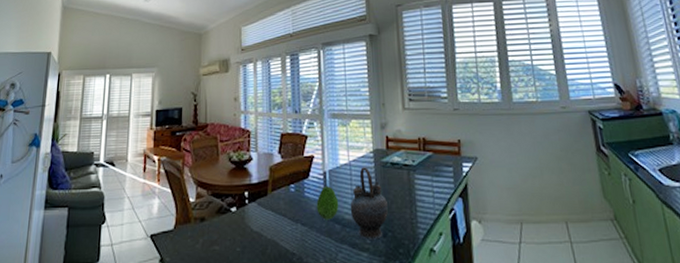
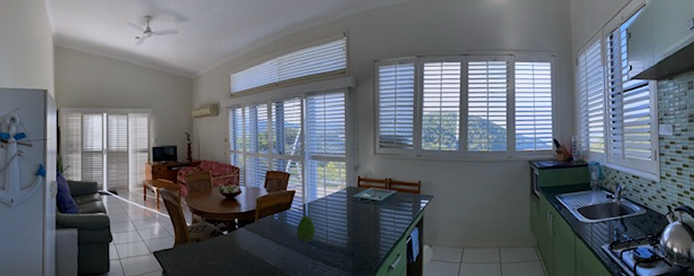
teapot: present [350,167,388,240] -> none [325,201,356,258]

